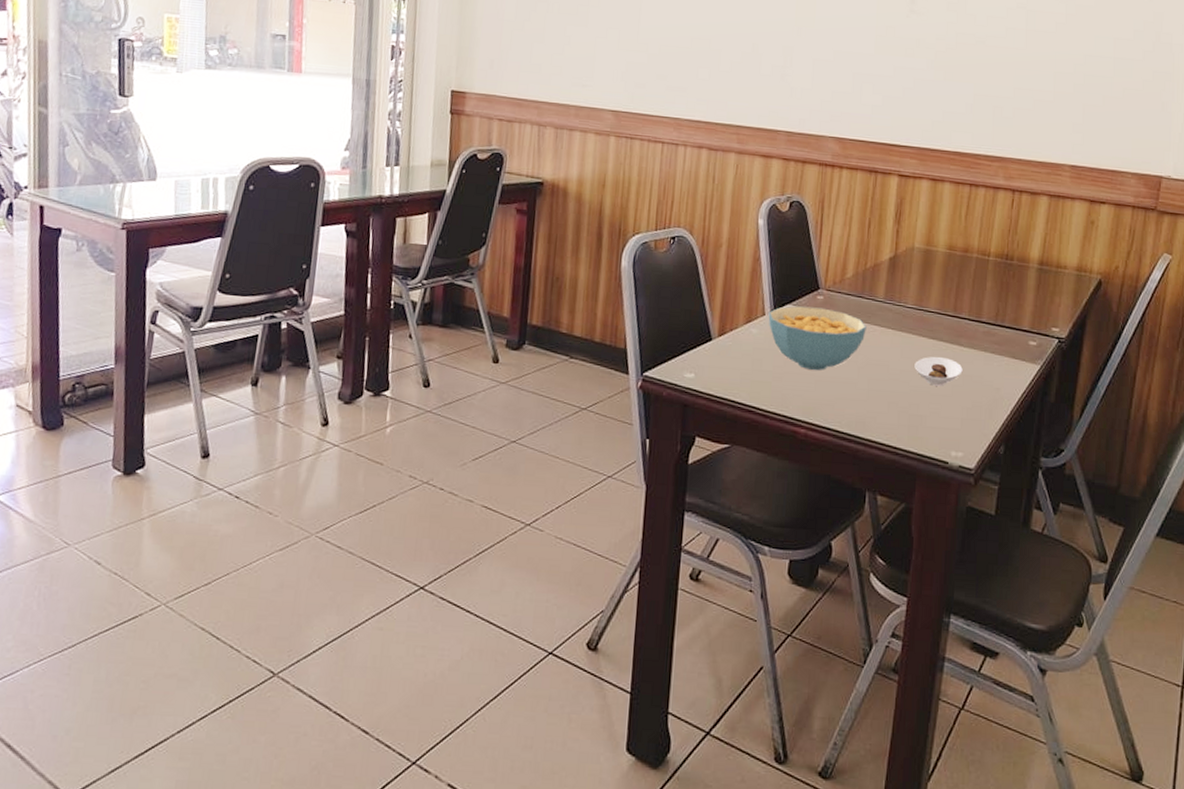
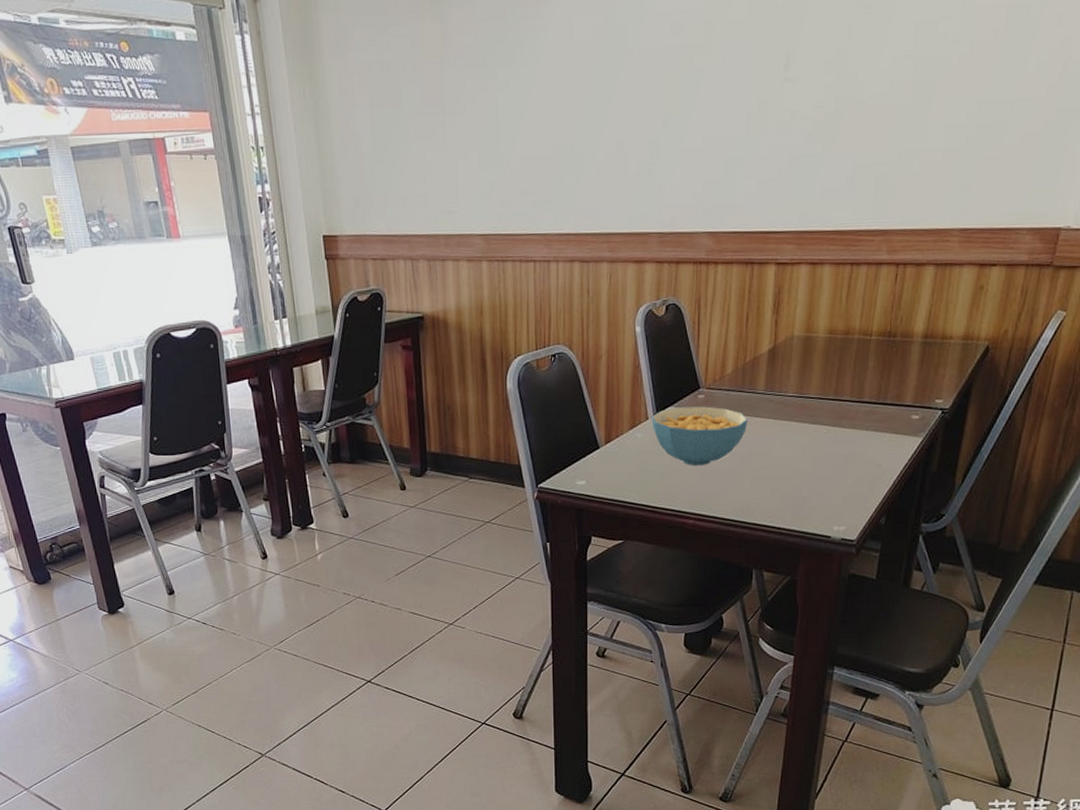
saucer: present [914,356,963,386] -> none [796,440,844,468]

